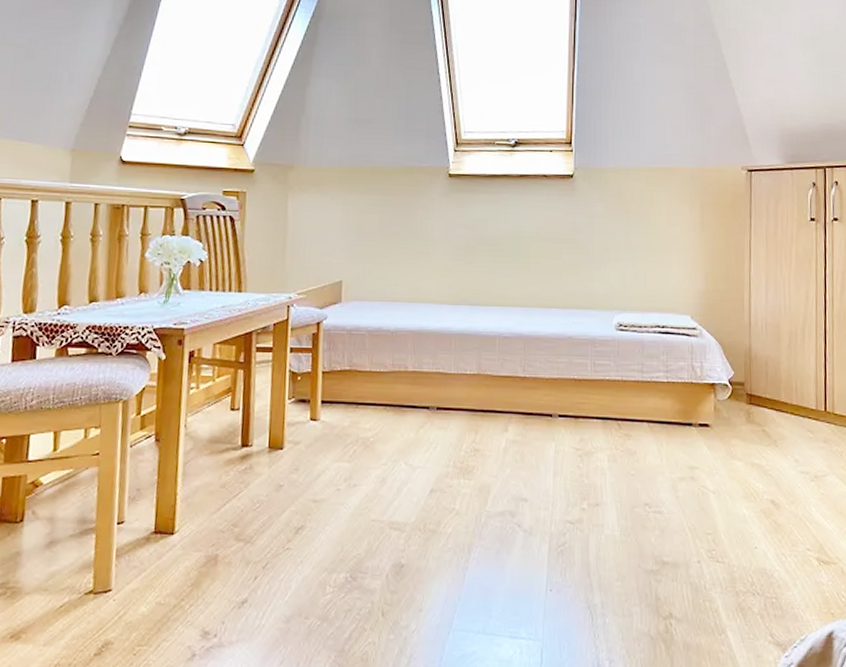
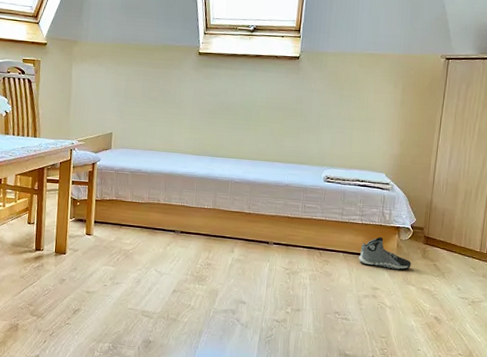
sneaker: none [668,398,734,441] -> present [359,236,411,270]

